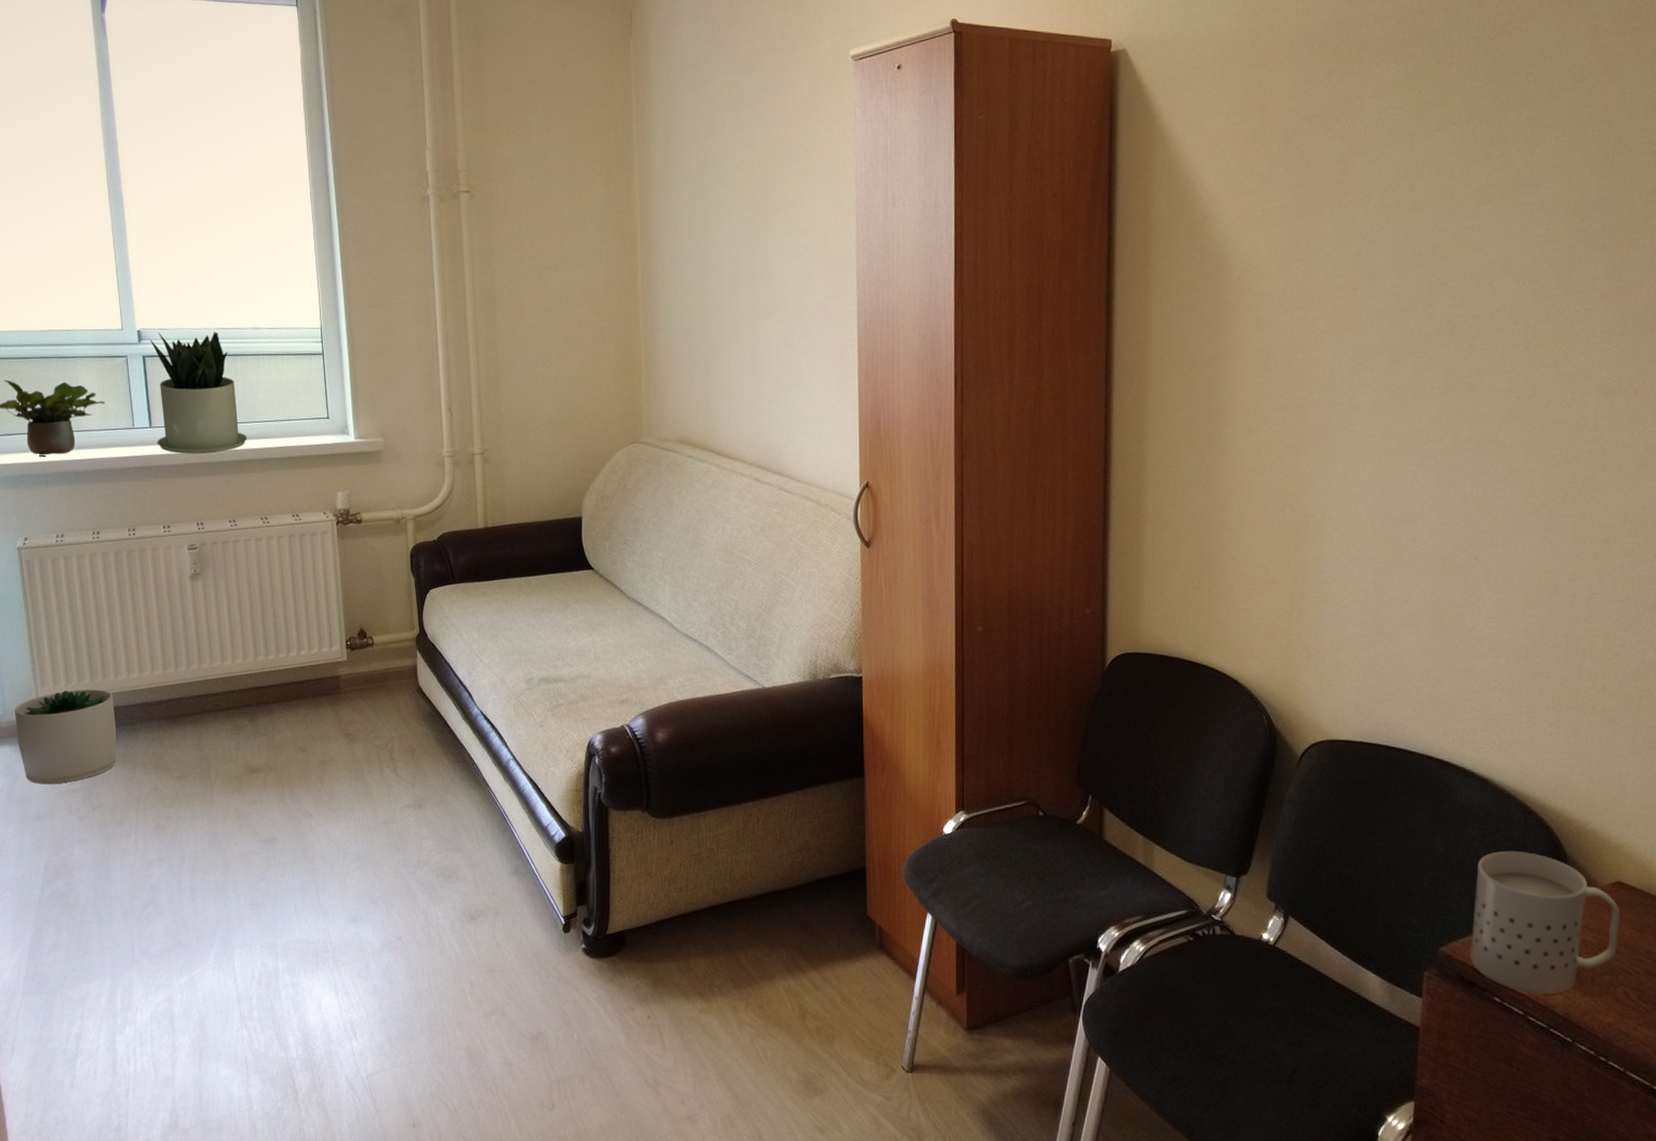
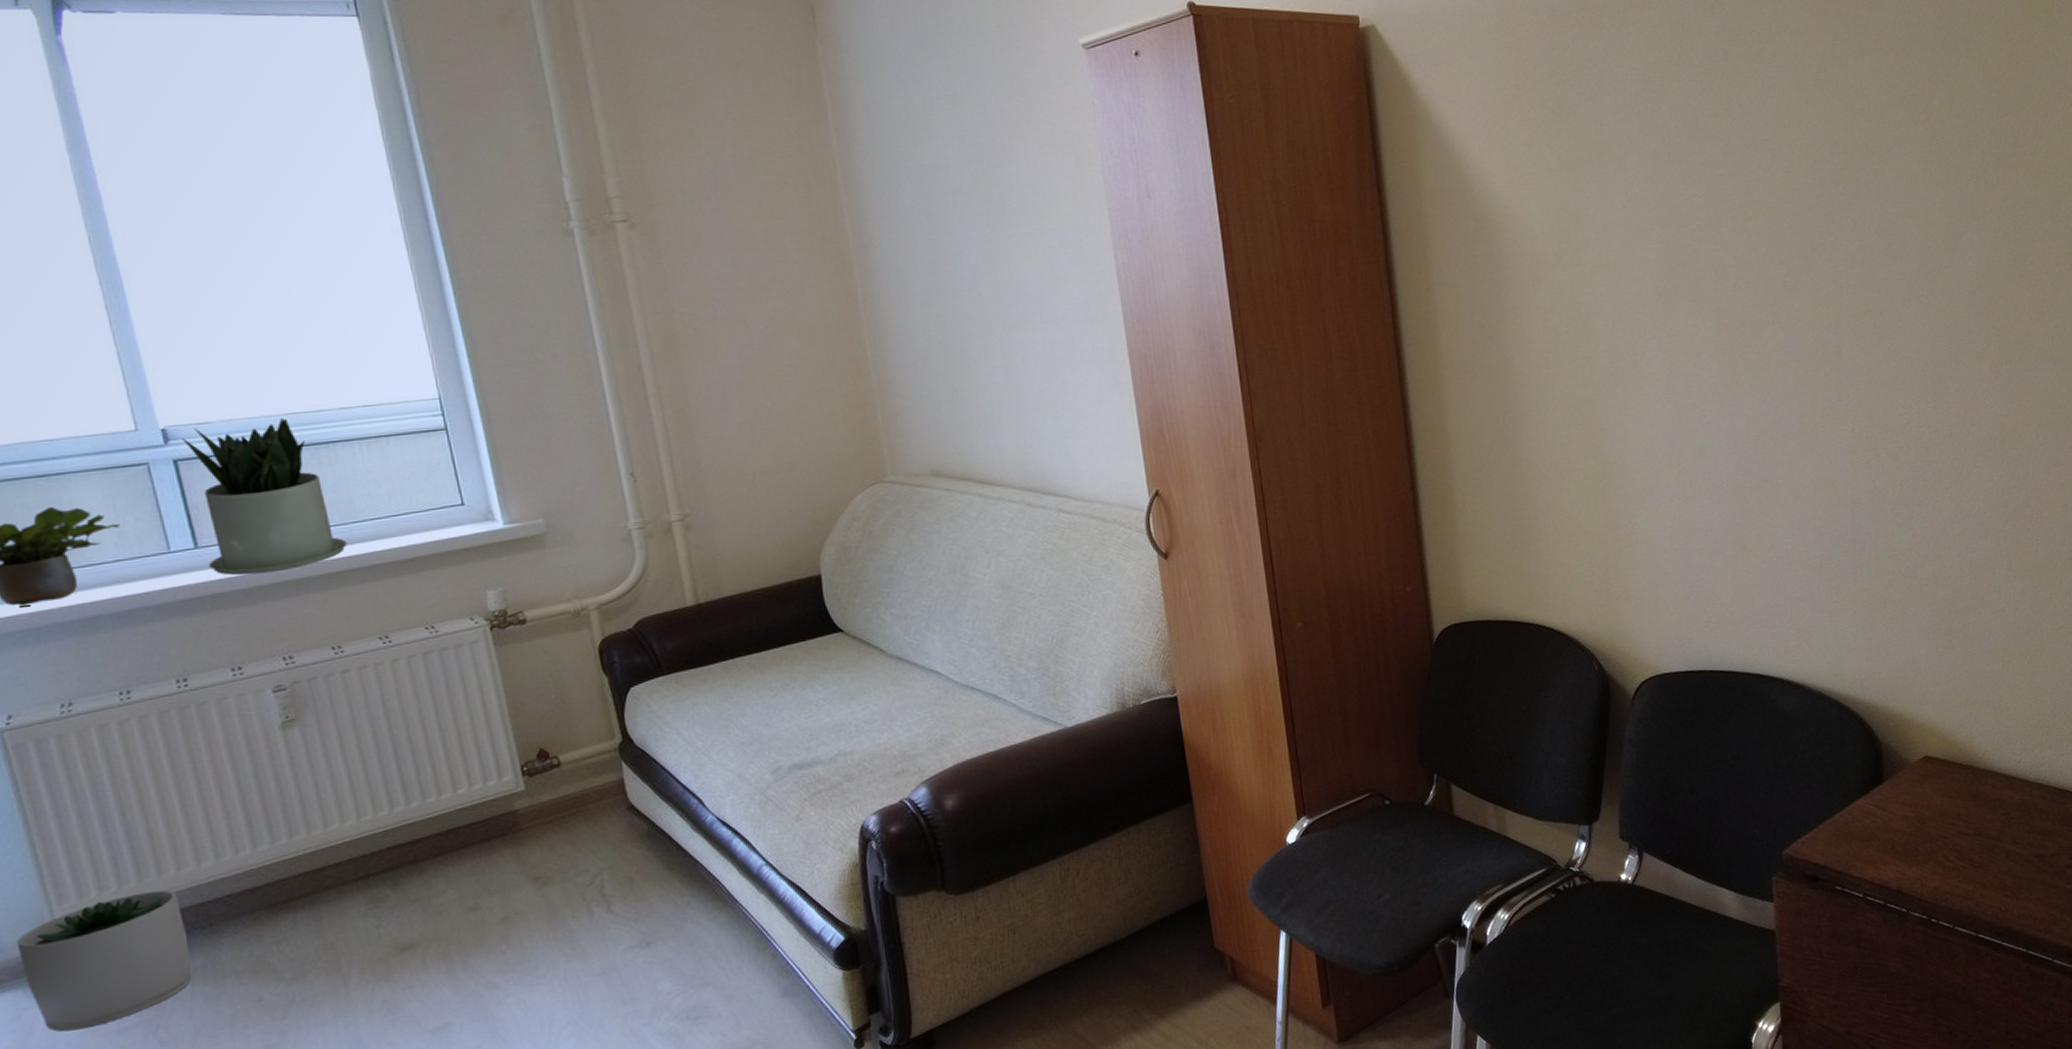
mug: present [1470,850,1621,995] -> none [1805,745,1933,876]

